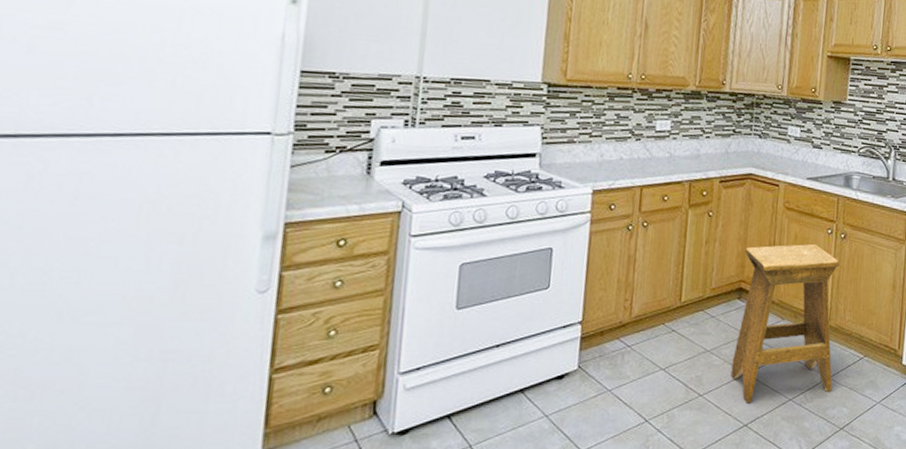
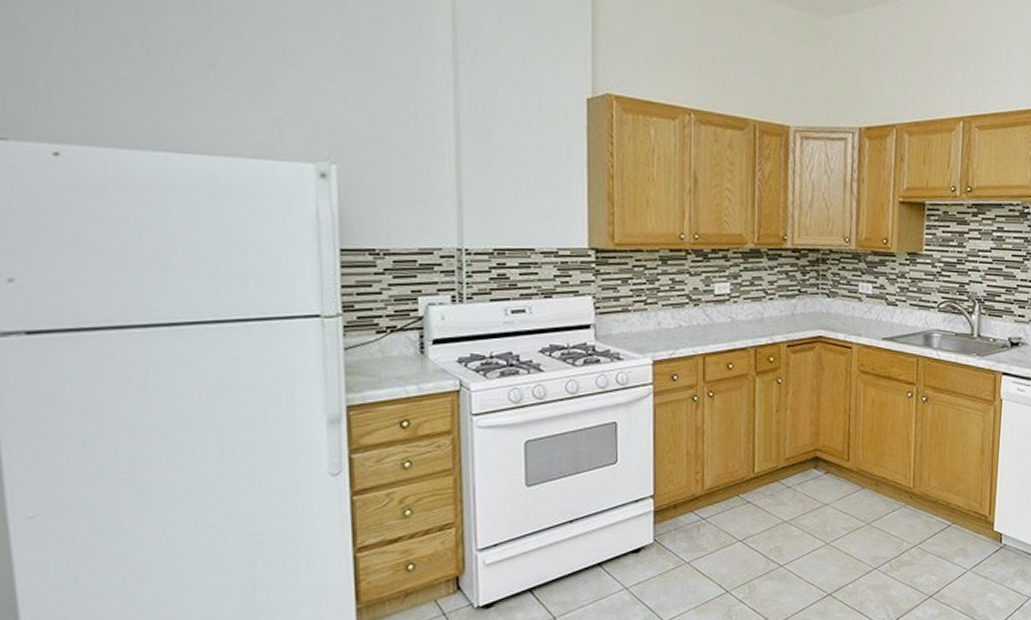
stool: present [731,244,840,403] -> none [811,409,922,573]

